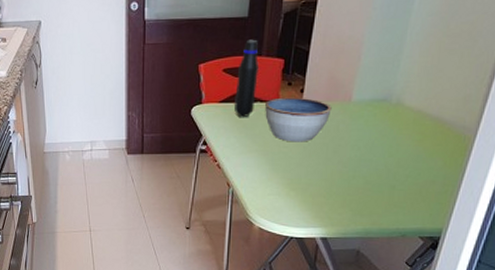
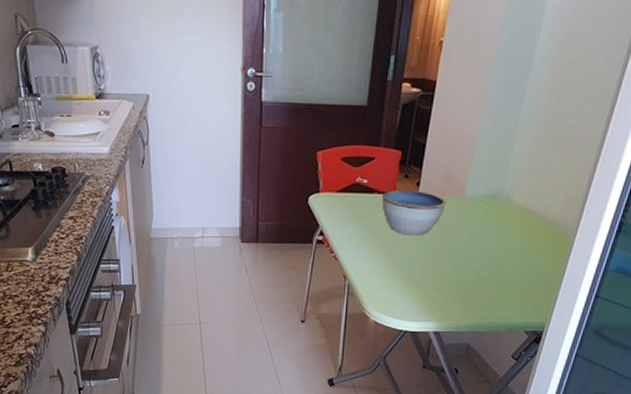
water bottle: present [234,39,259,117] -> none [352,129,377,208]

